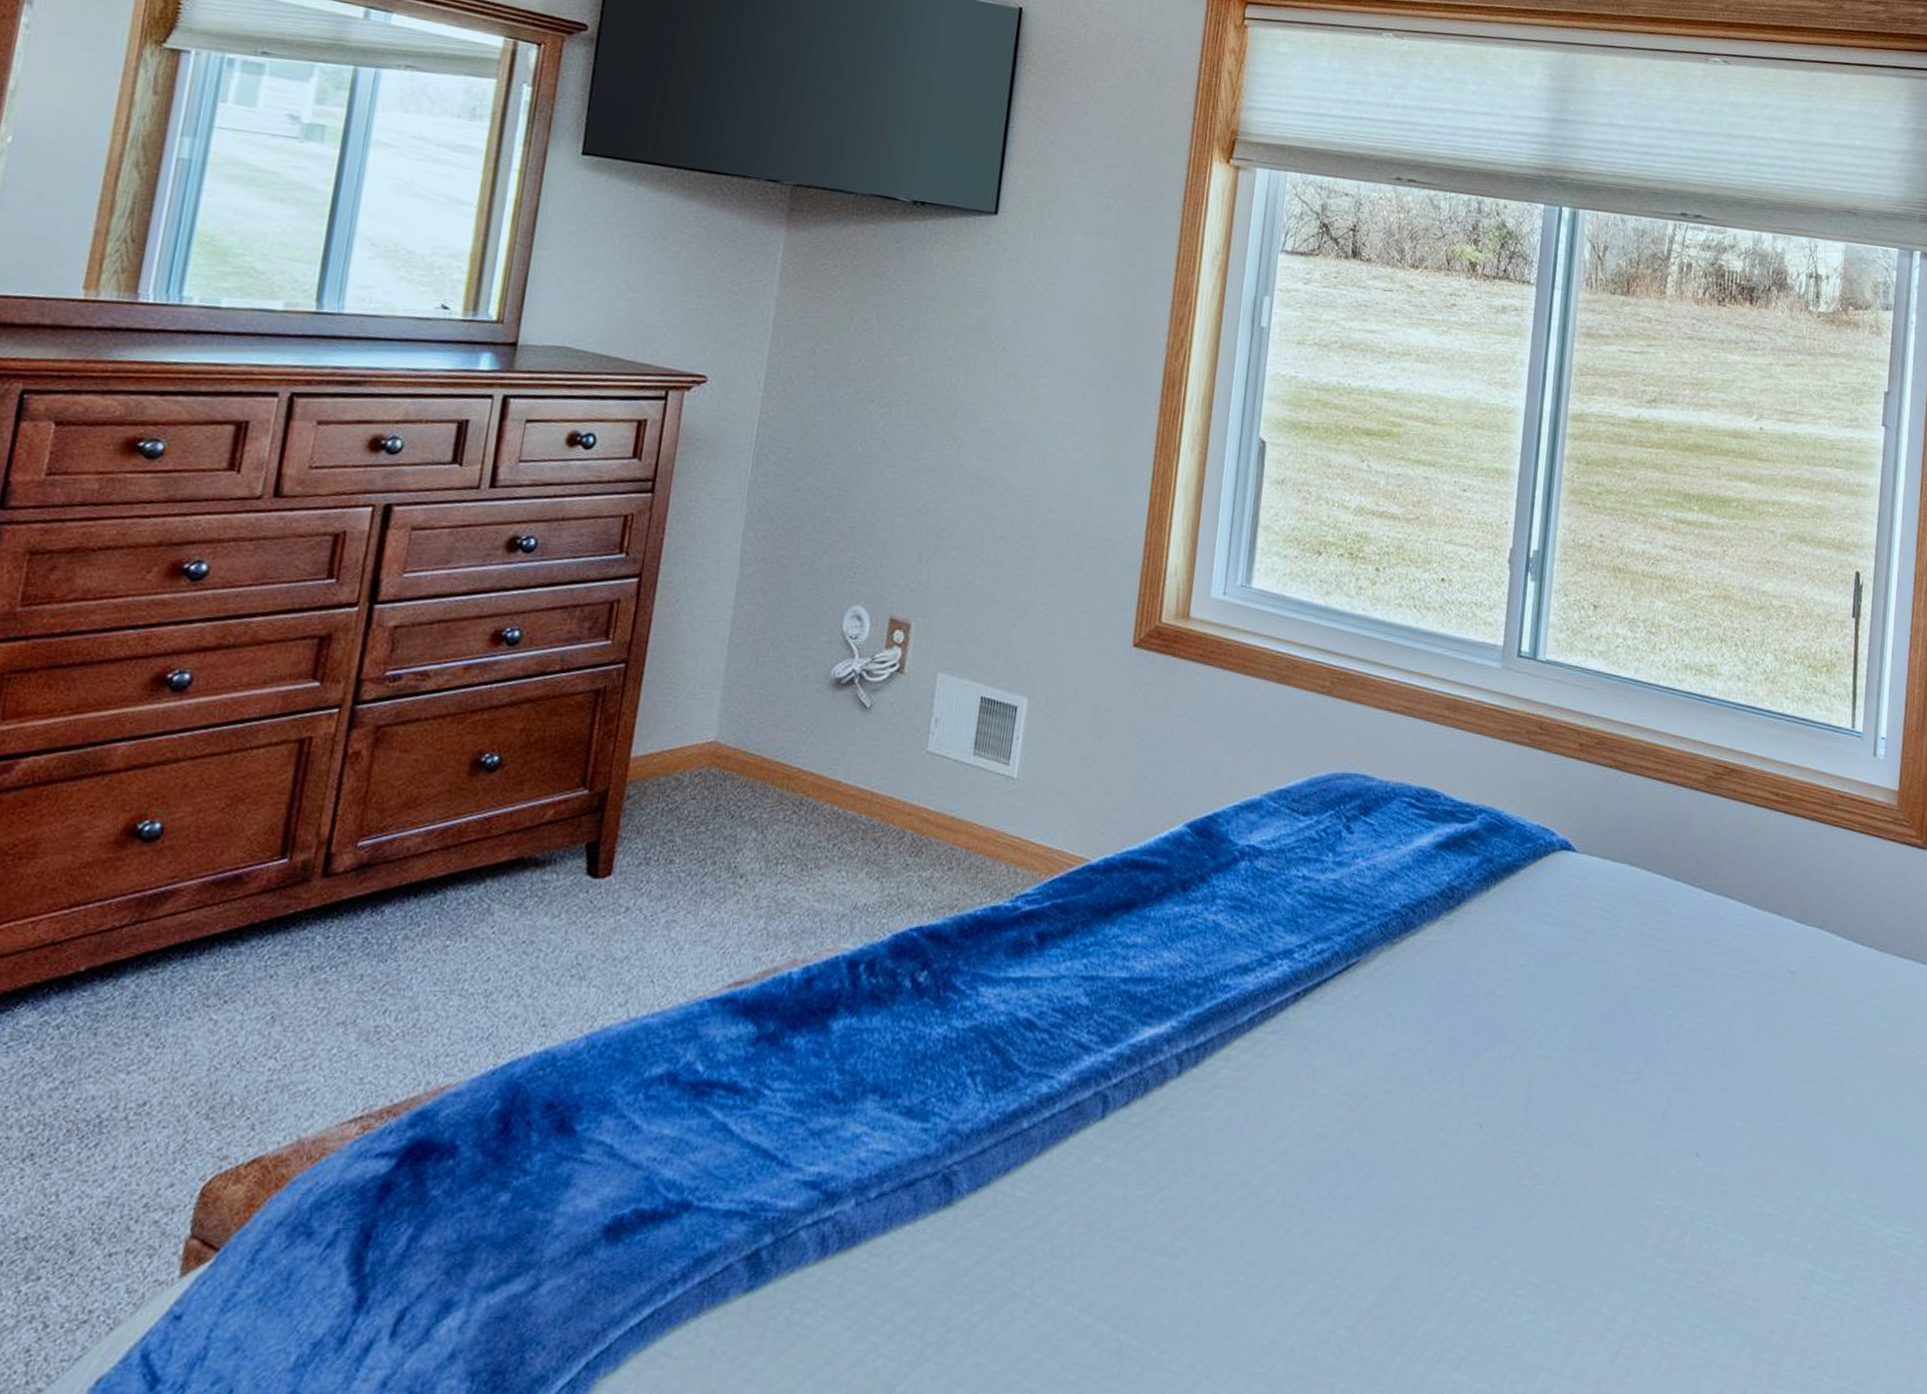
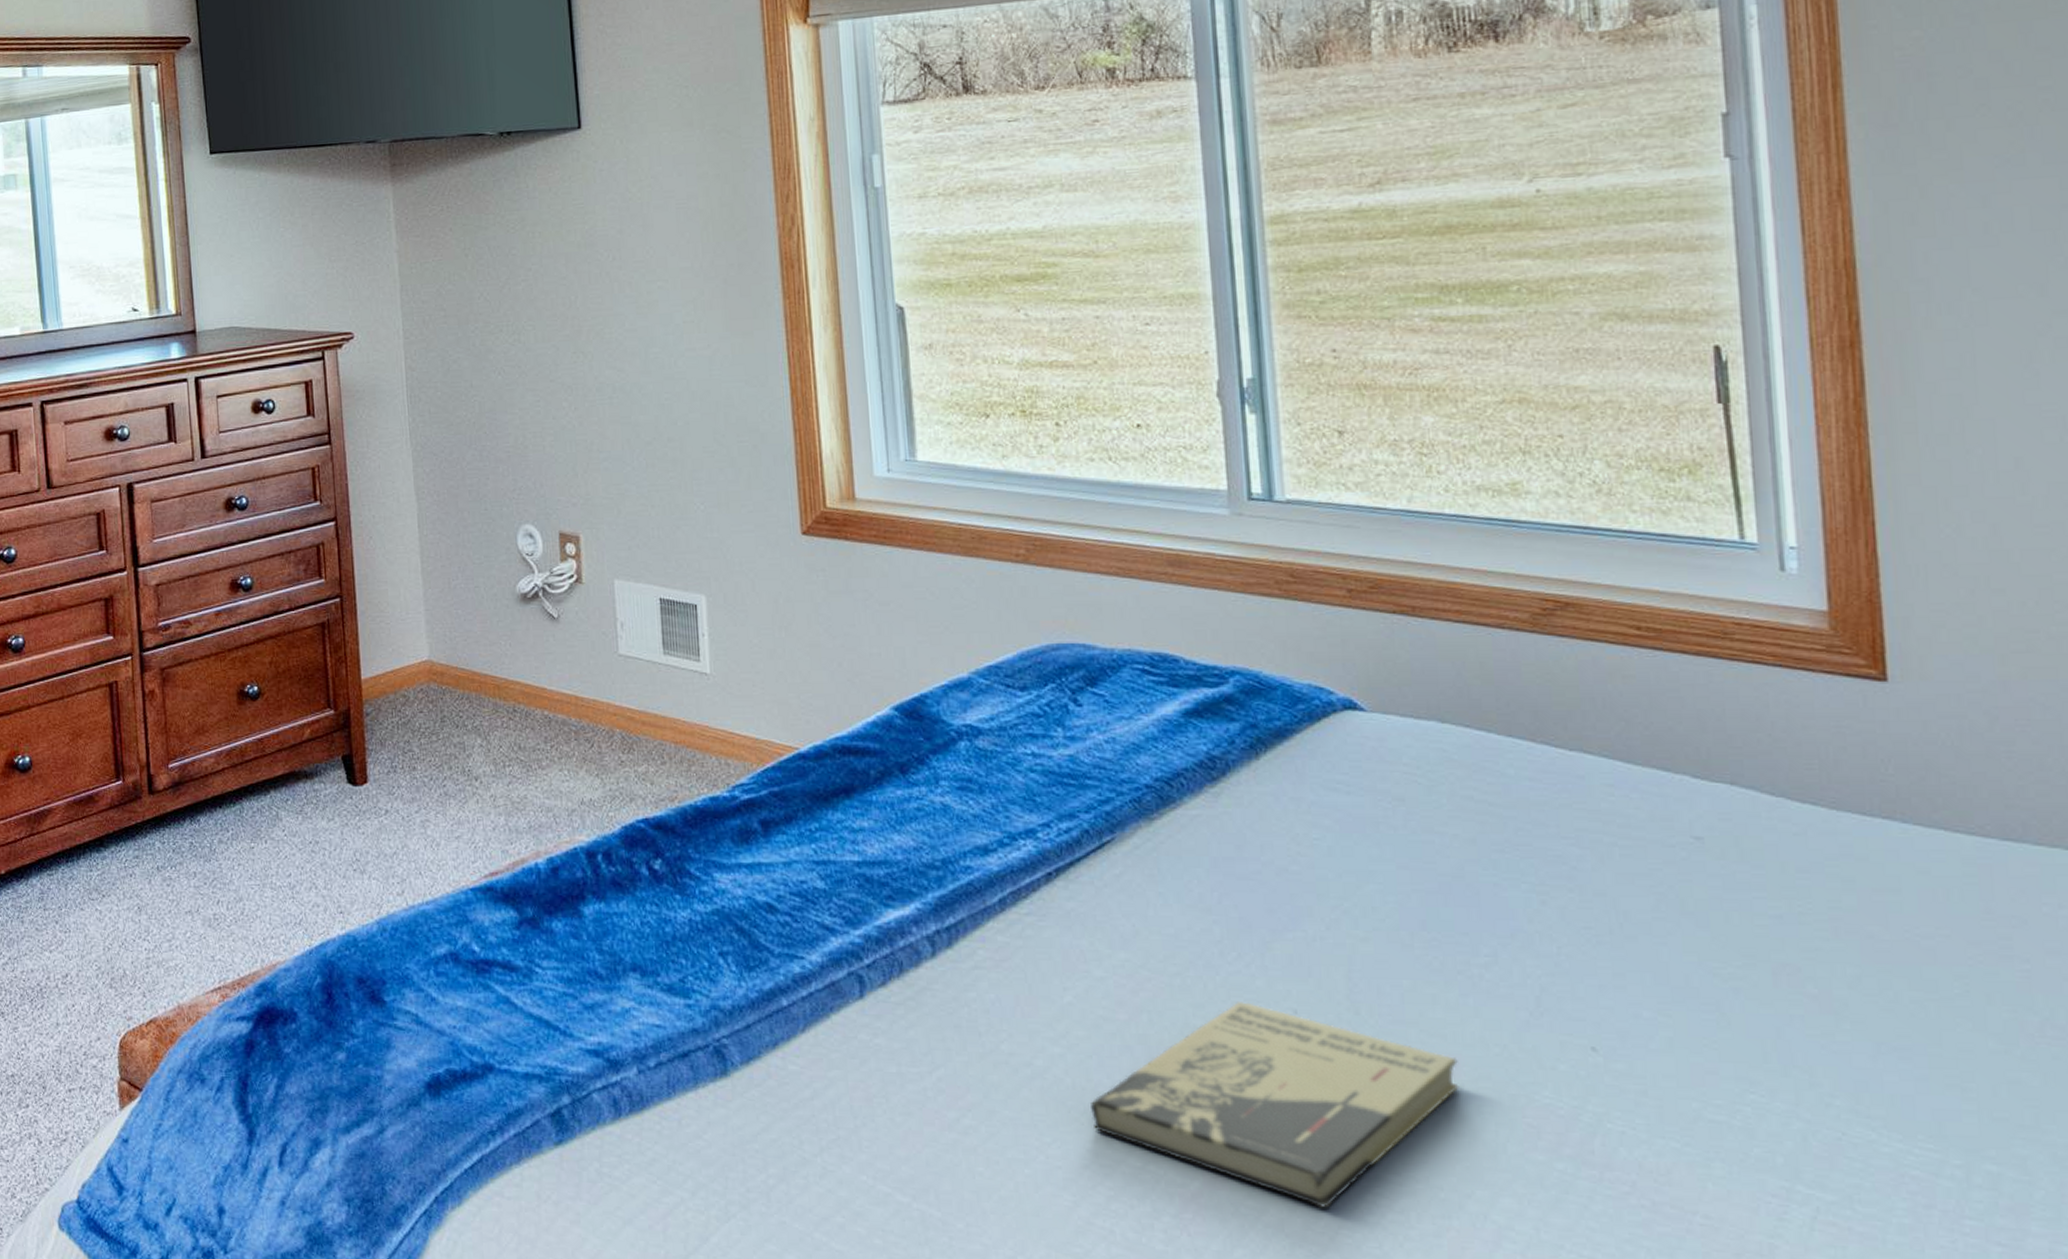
book: none [1294,1118,1598,1312] -> present [1091,1002,1460,1208]

